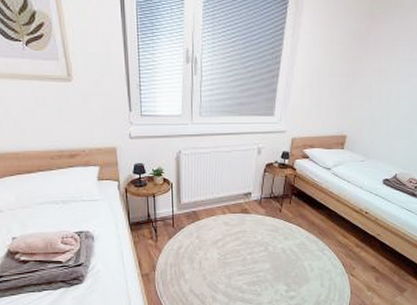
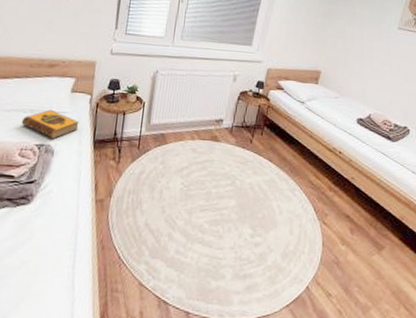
hardback book: none [56,199,112,226] -> present [21,109,79,140]

